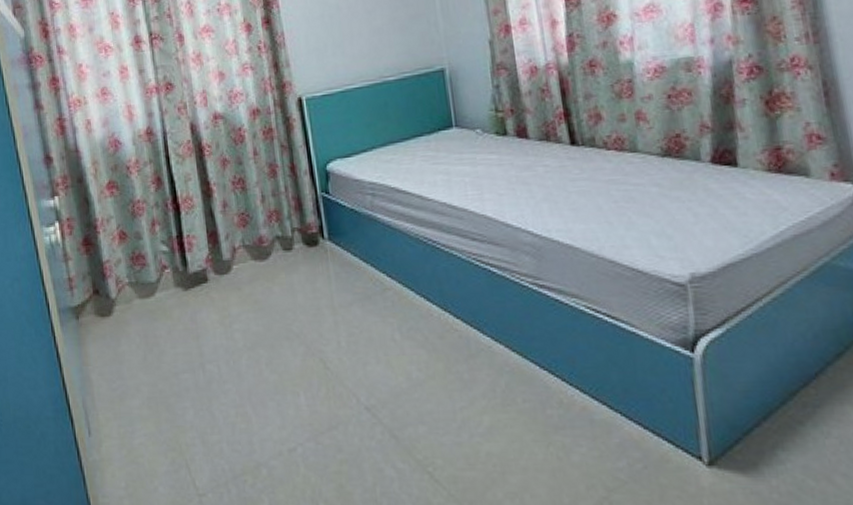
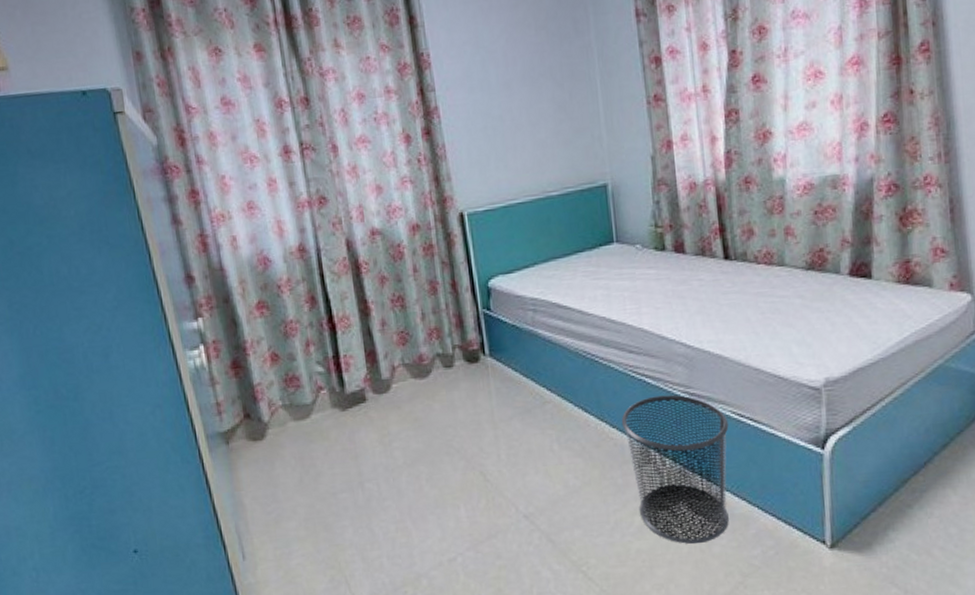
waste bin: none [465,286,589,451] -> present [621,394,729,545]

